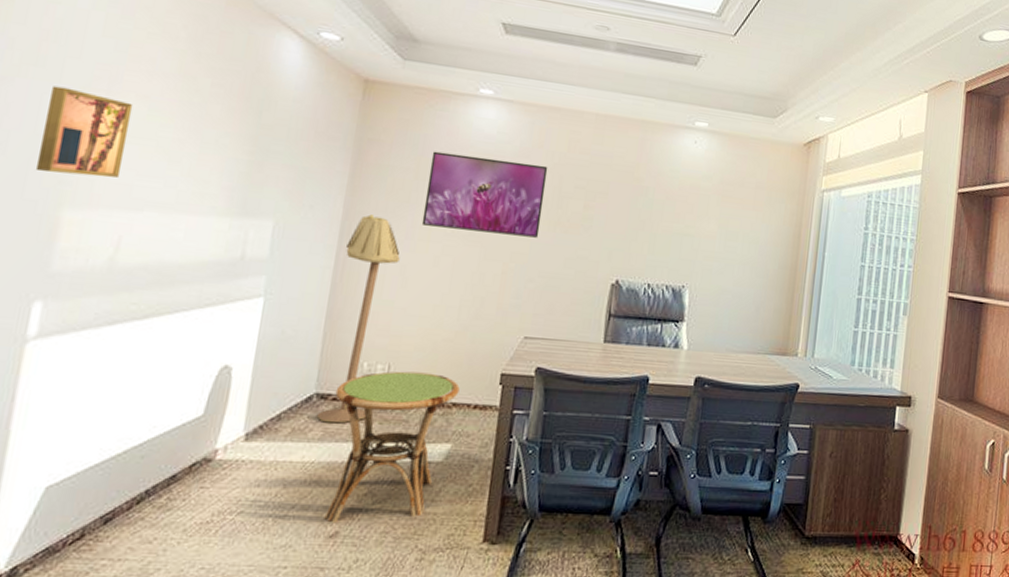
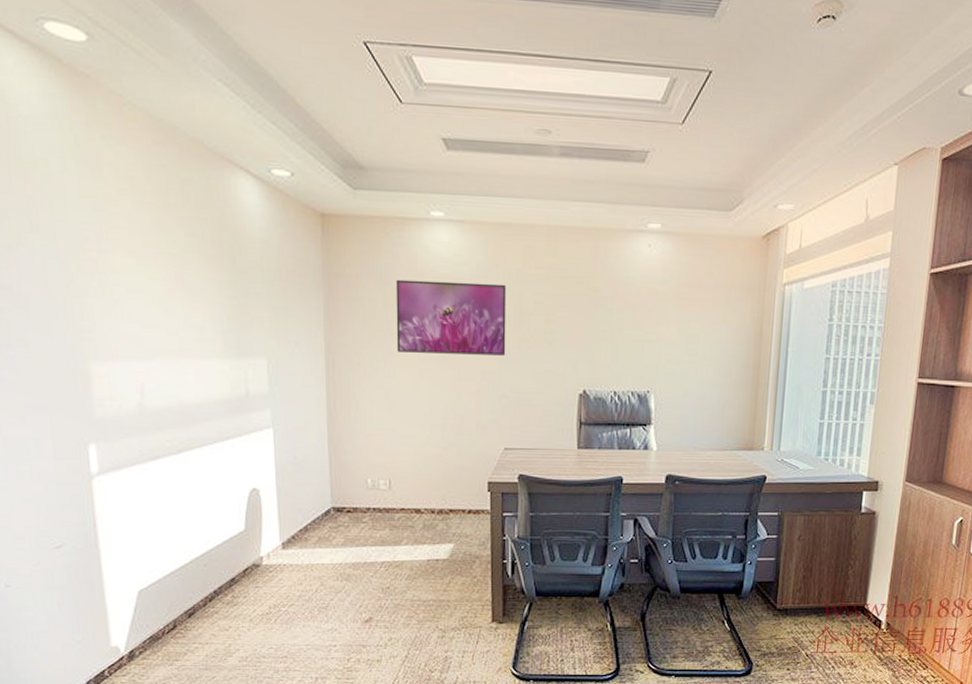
wall art: present [35,86,134,178] -> none [52,250,129,332]
floor lamp: present [316,214,400,424] -> none [334,346,383,531]
side table: present [324,371,460,523] -> none [348,484,453,611]

